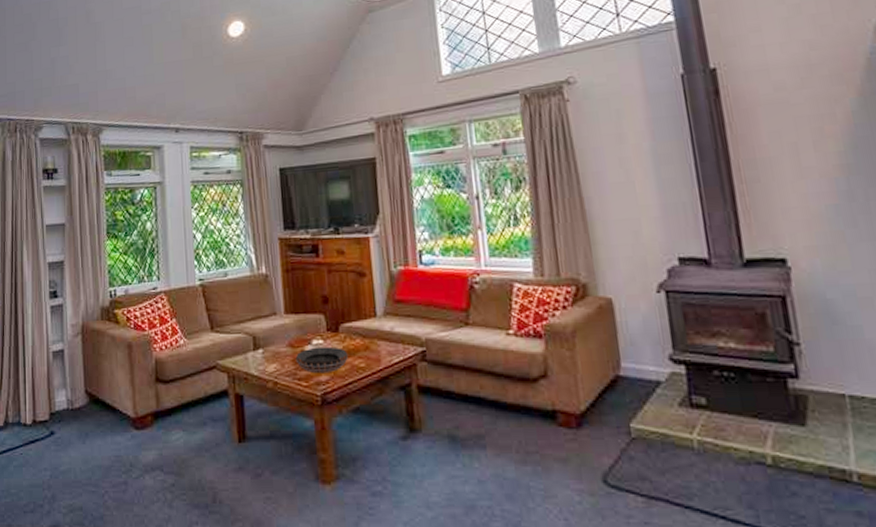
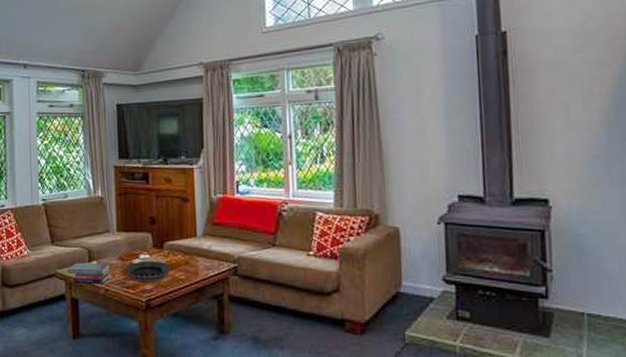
books: none [229,351,279,377] -> present [67,262,110,285]

